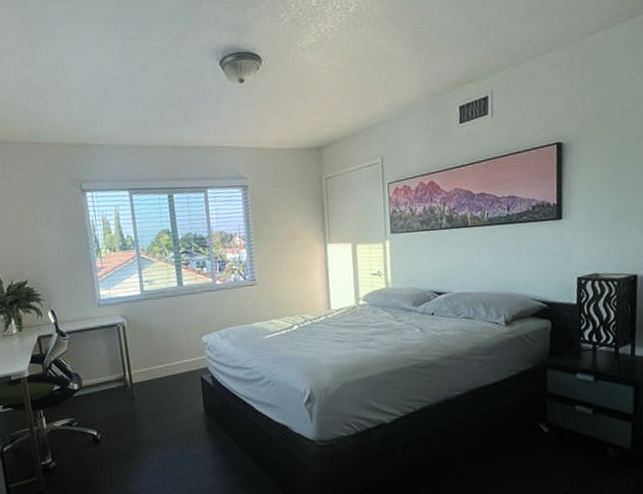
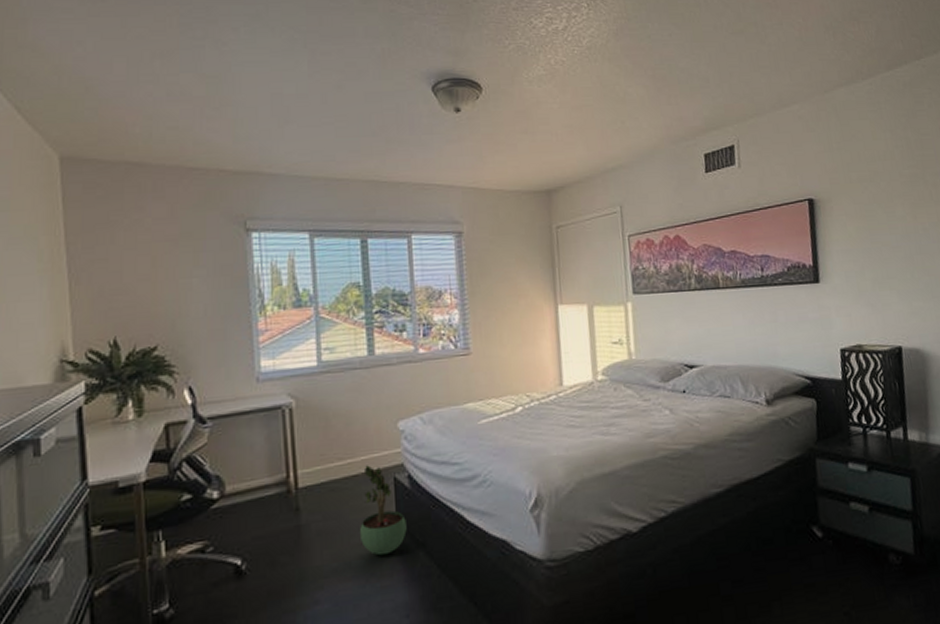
potted plant: none [178,368,212,433] -> present [360,465,407,556]

